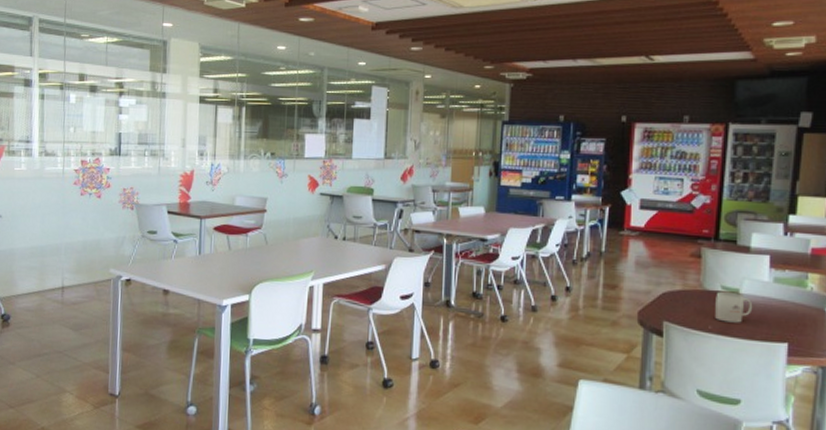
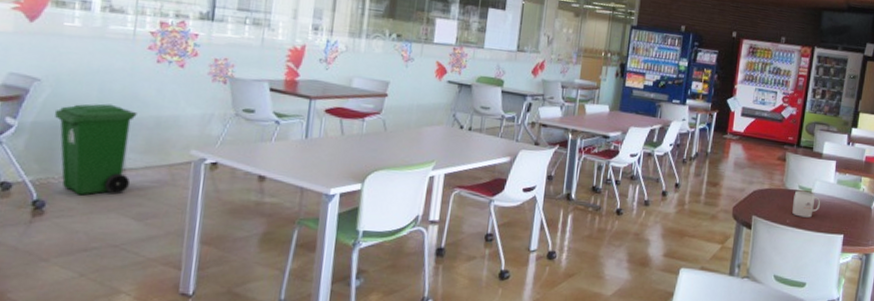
trash bin: none [12,232,69,310] -> present [54,103,137,196]

